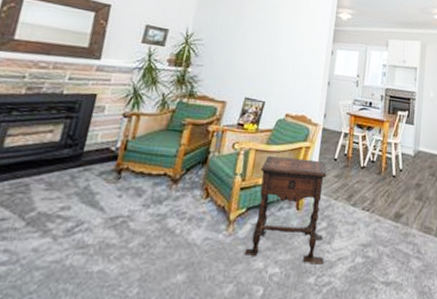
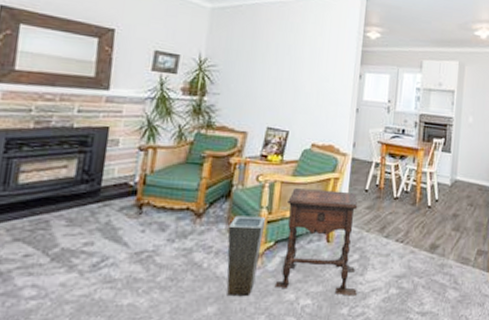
vase: none [197,182,240,265] -> present [226,215,266,297]

